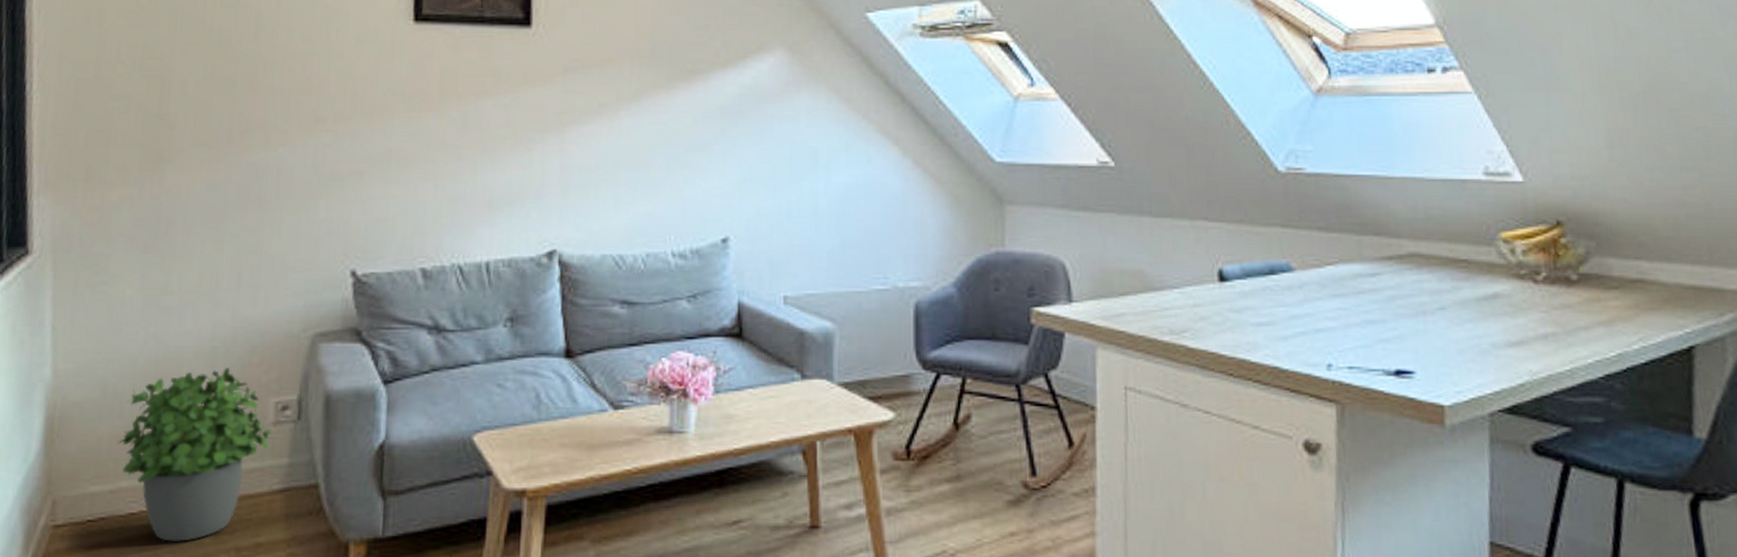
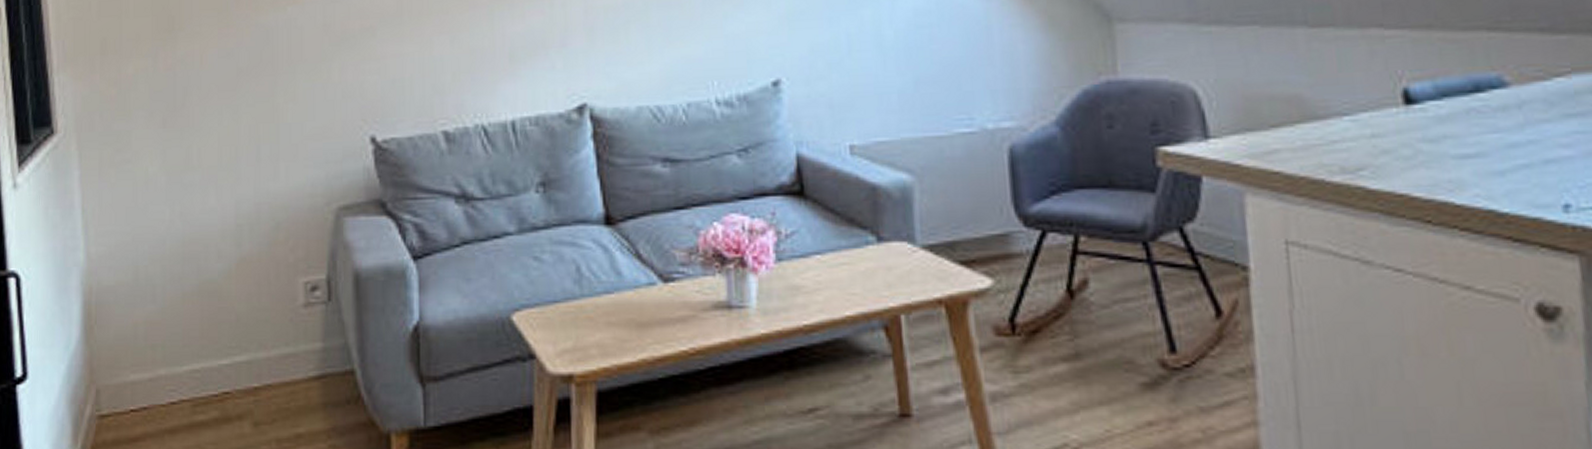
potted plant: present [118,368,271,542] -> none [153,246,302,432]

